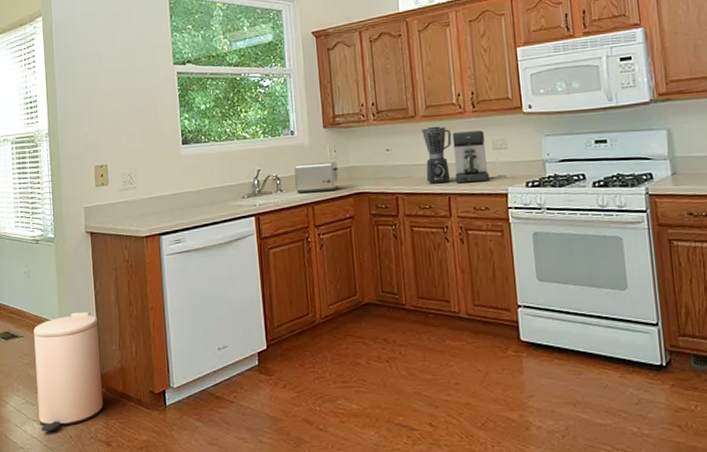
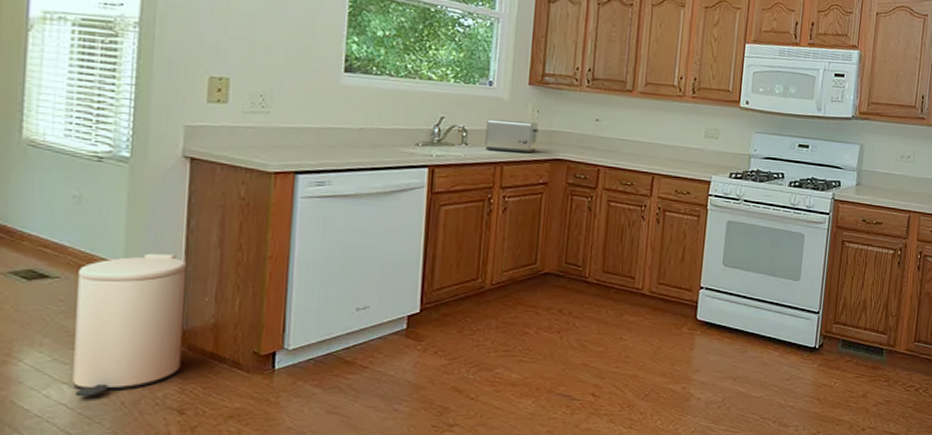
blender: present [422,126,452,184] -> none [633,104,666,163]
coffee maker: present [452,130,489,184] -> none [663,114,700,167]

